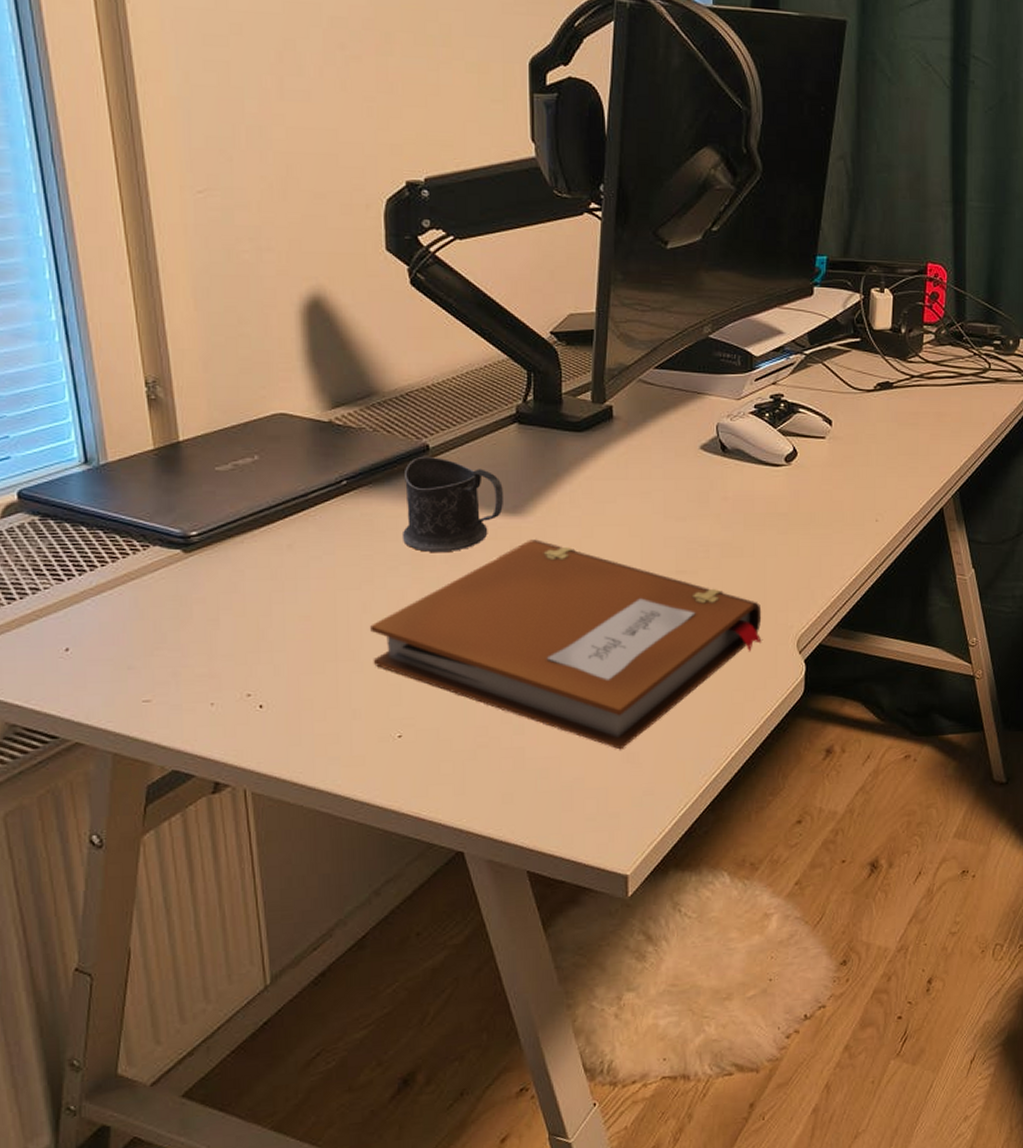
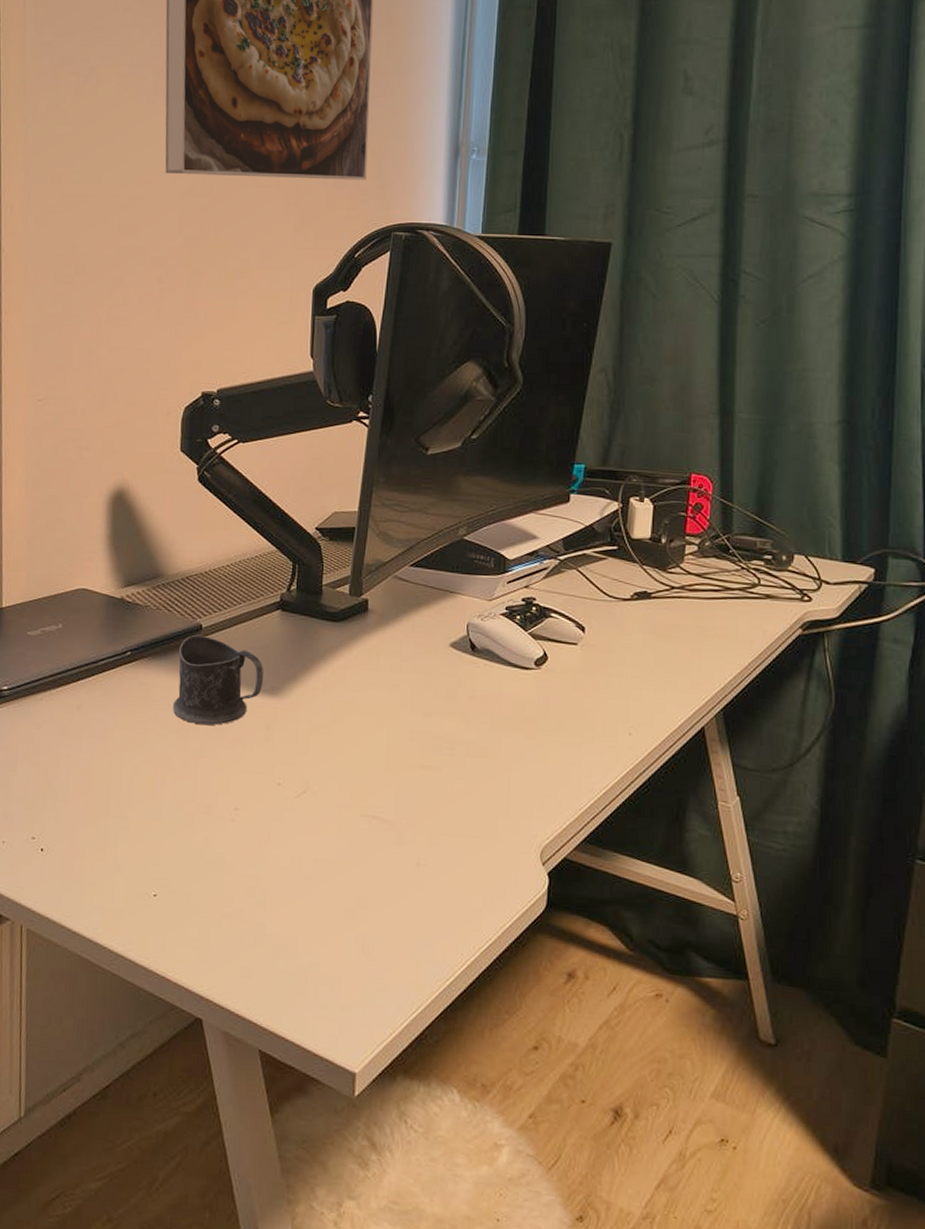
notebook: present [370,539,762,750] -> none [138,720,505,940]

